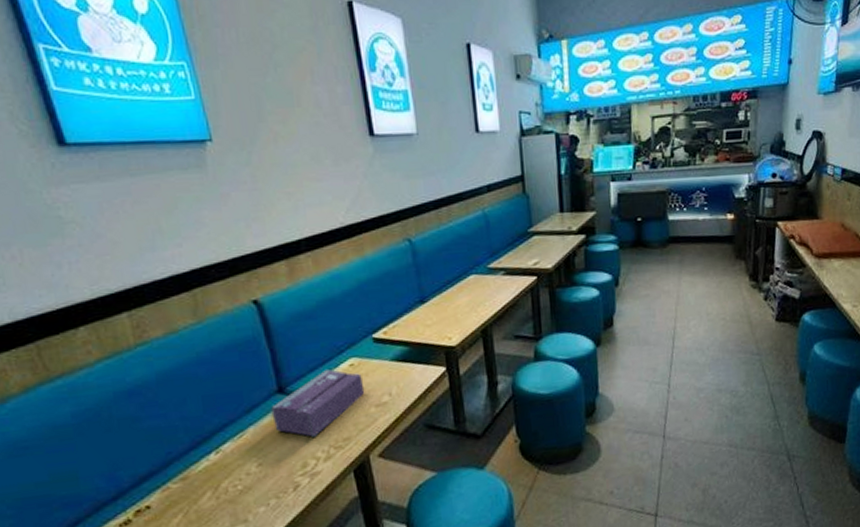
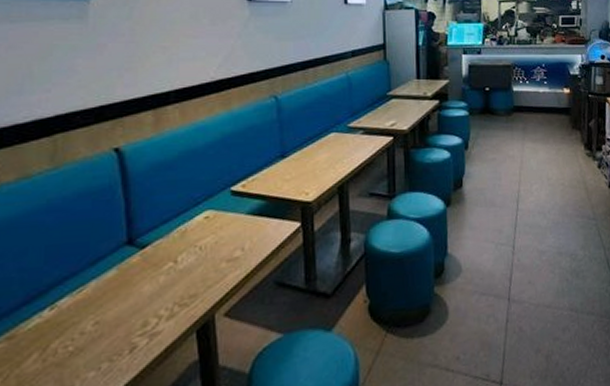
tissue box: present [271,369,365,437] -> none [117,221,217,293]

